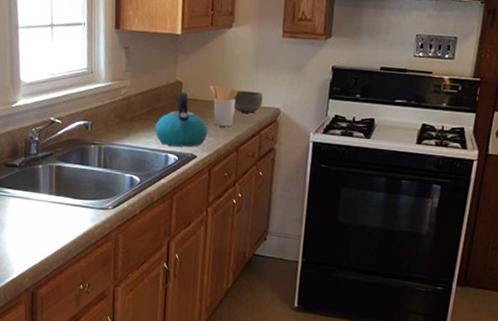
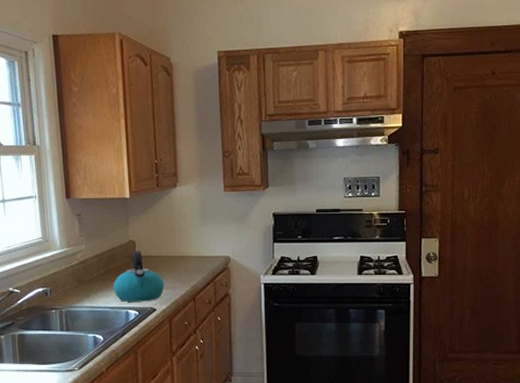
utensil holder: present [209,84,238,127] -> none [161,241,189,279]
bowl: present [233,90,263,114] -> none [185,243,213,264]

